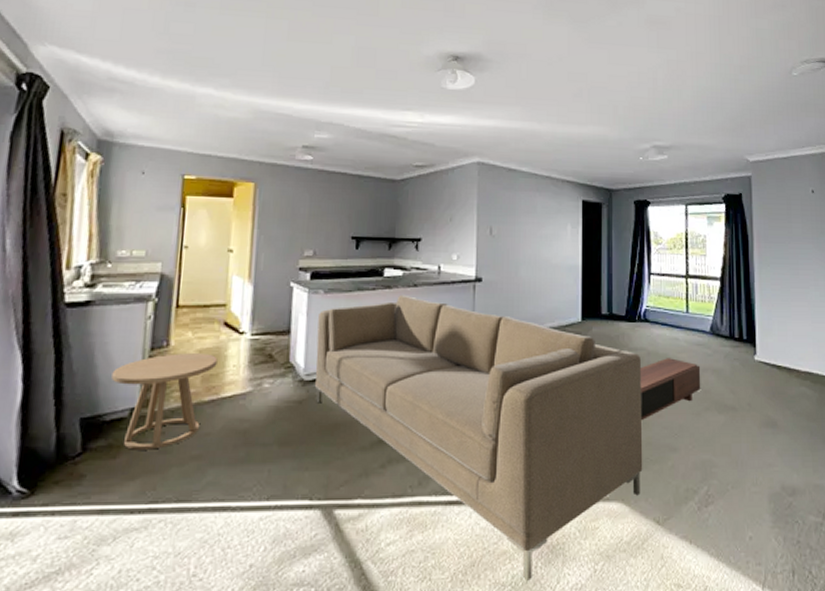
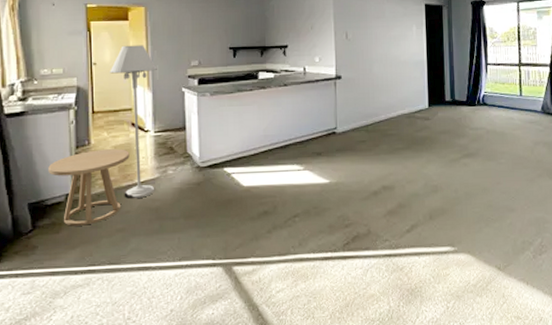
floor lamp: none [203,227,262,418] -> present [110,45,157,200]
sofa: present [314,294,643,581] -> none [207,93,485,317]
tv stand: present [639,358,701,421] -> none [480,135,534,188]

